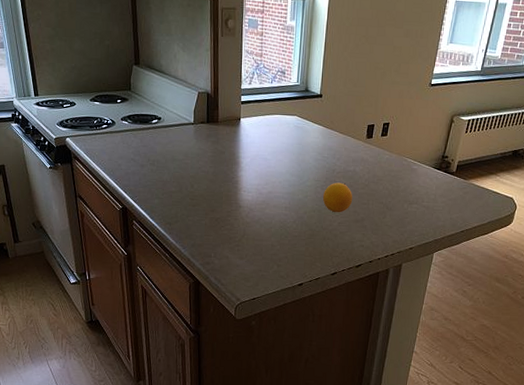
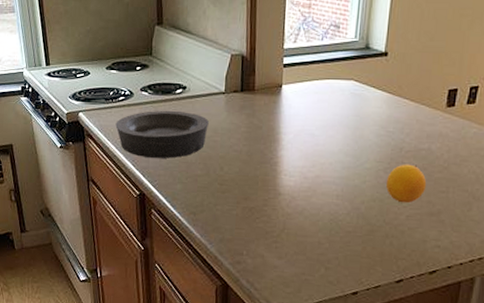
bowl: none [100,137,181,178] -> present [115,110,209,158]

